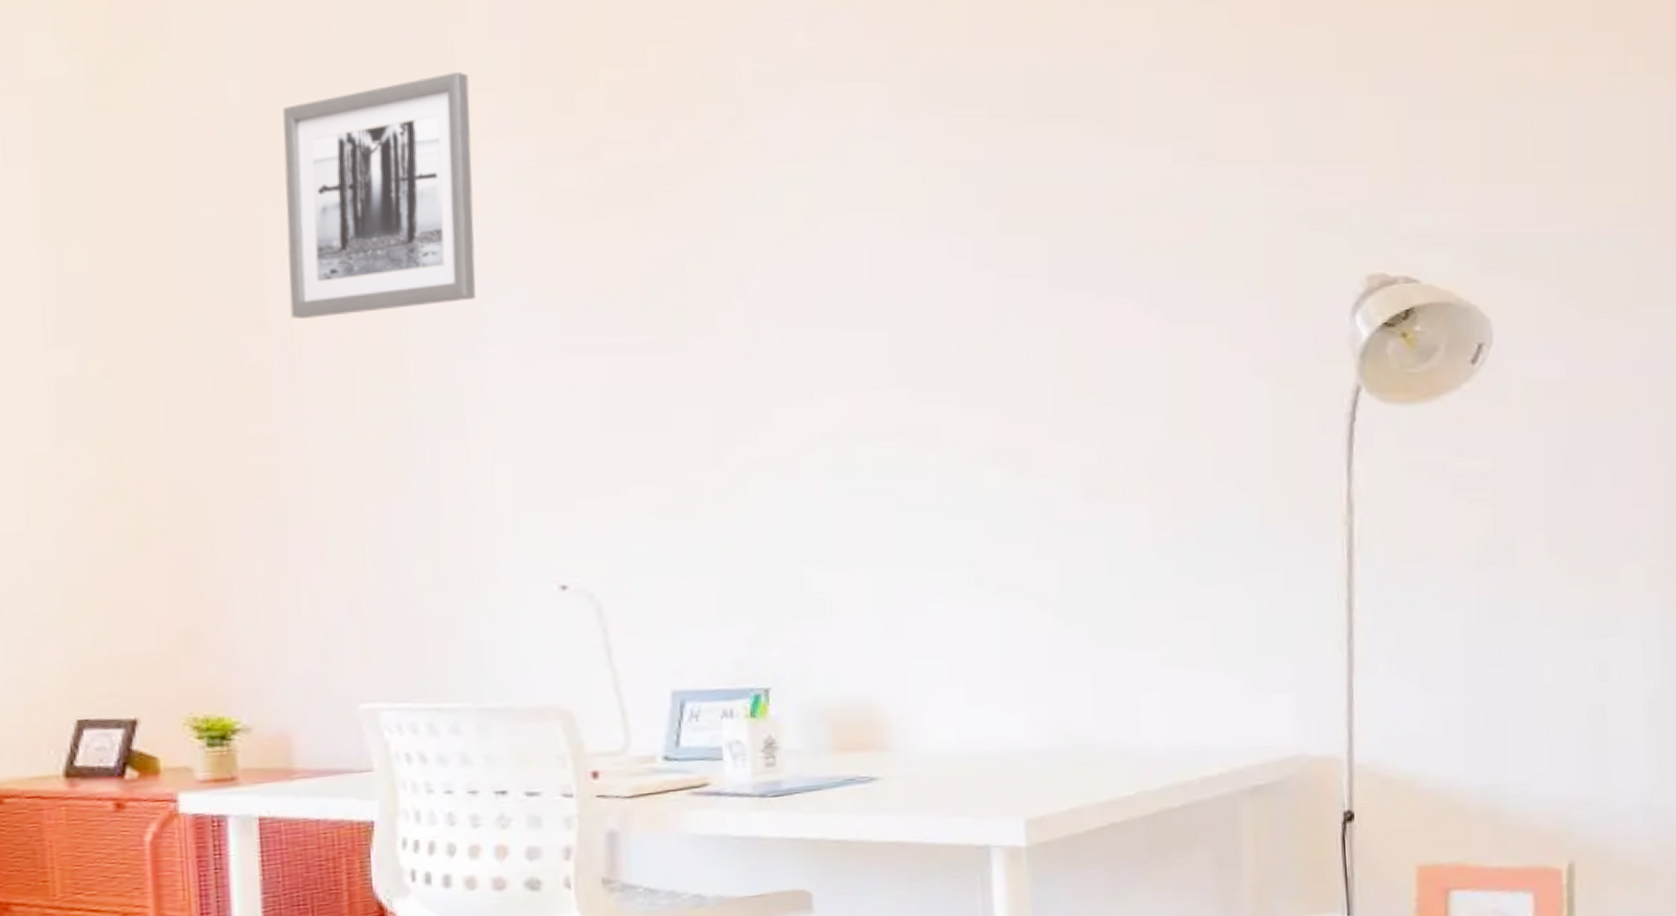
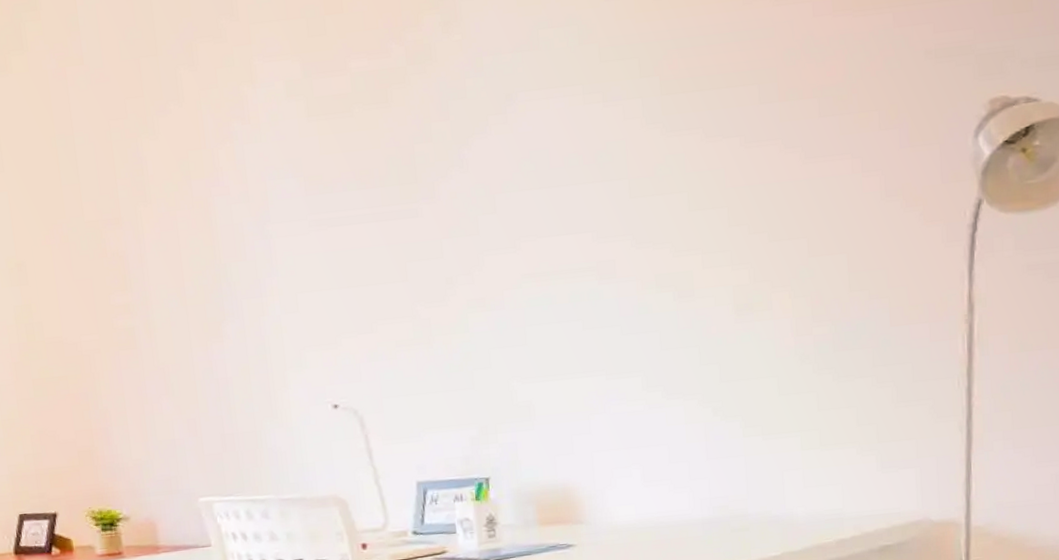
wall art: present [283,71,476,320] -> none [120,10,262,216]

